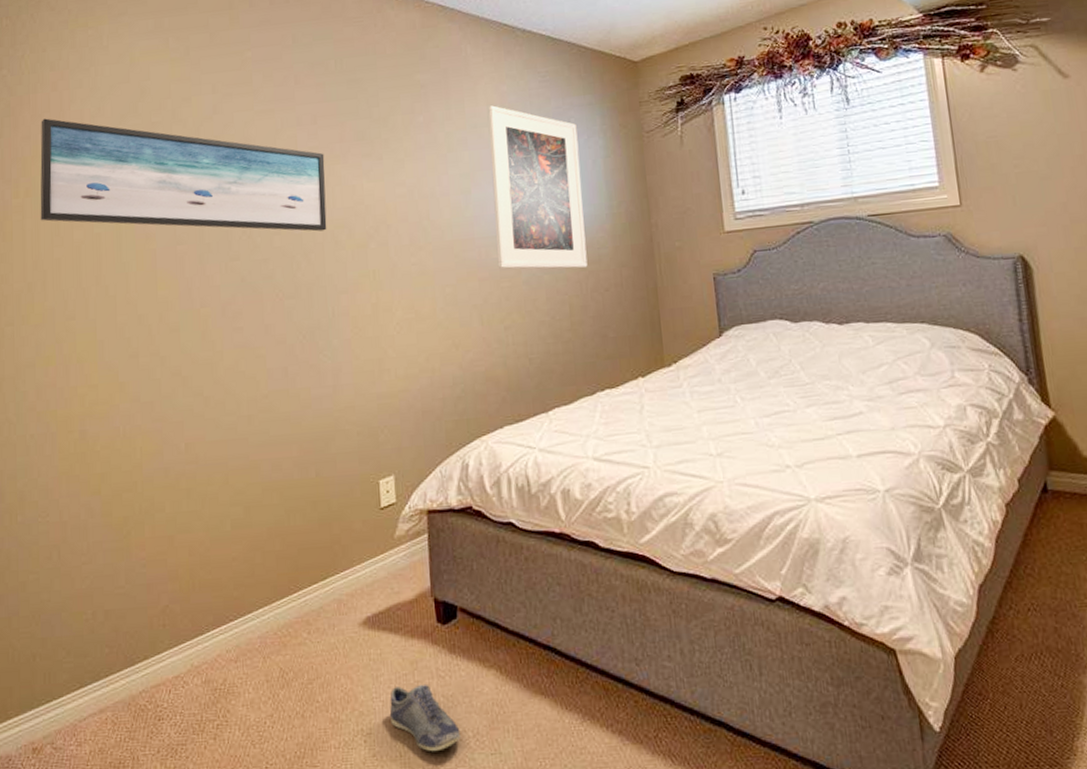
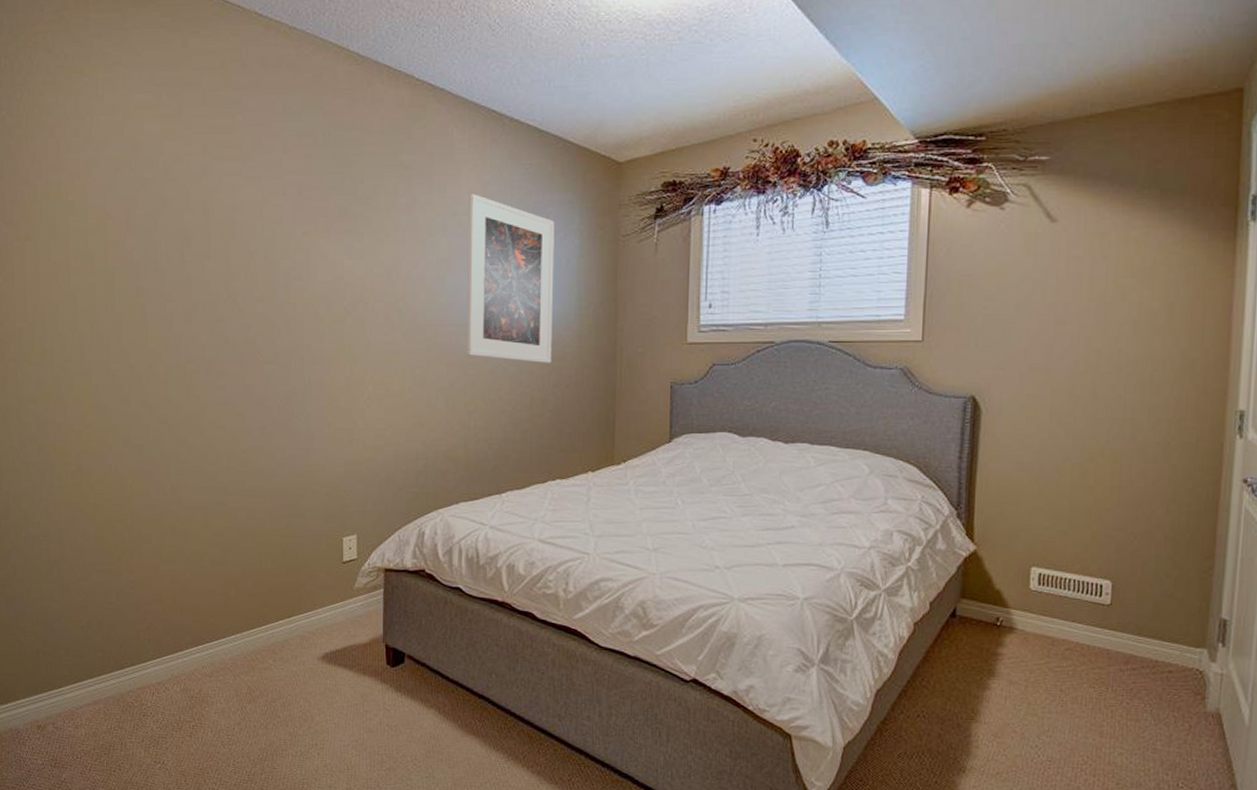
wall art: present [40,118,327,232] -> none [39,164,308,302]
shoe: present [389,684,461,752] -> none [340,713,401,770]

